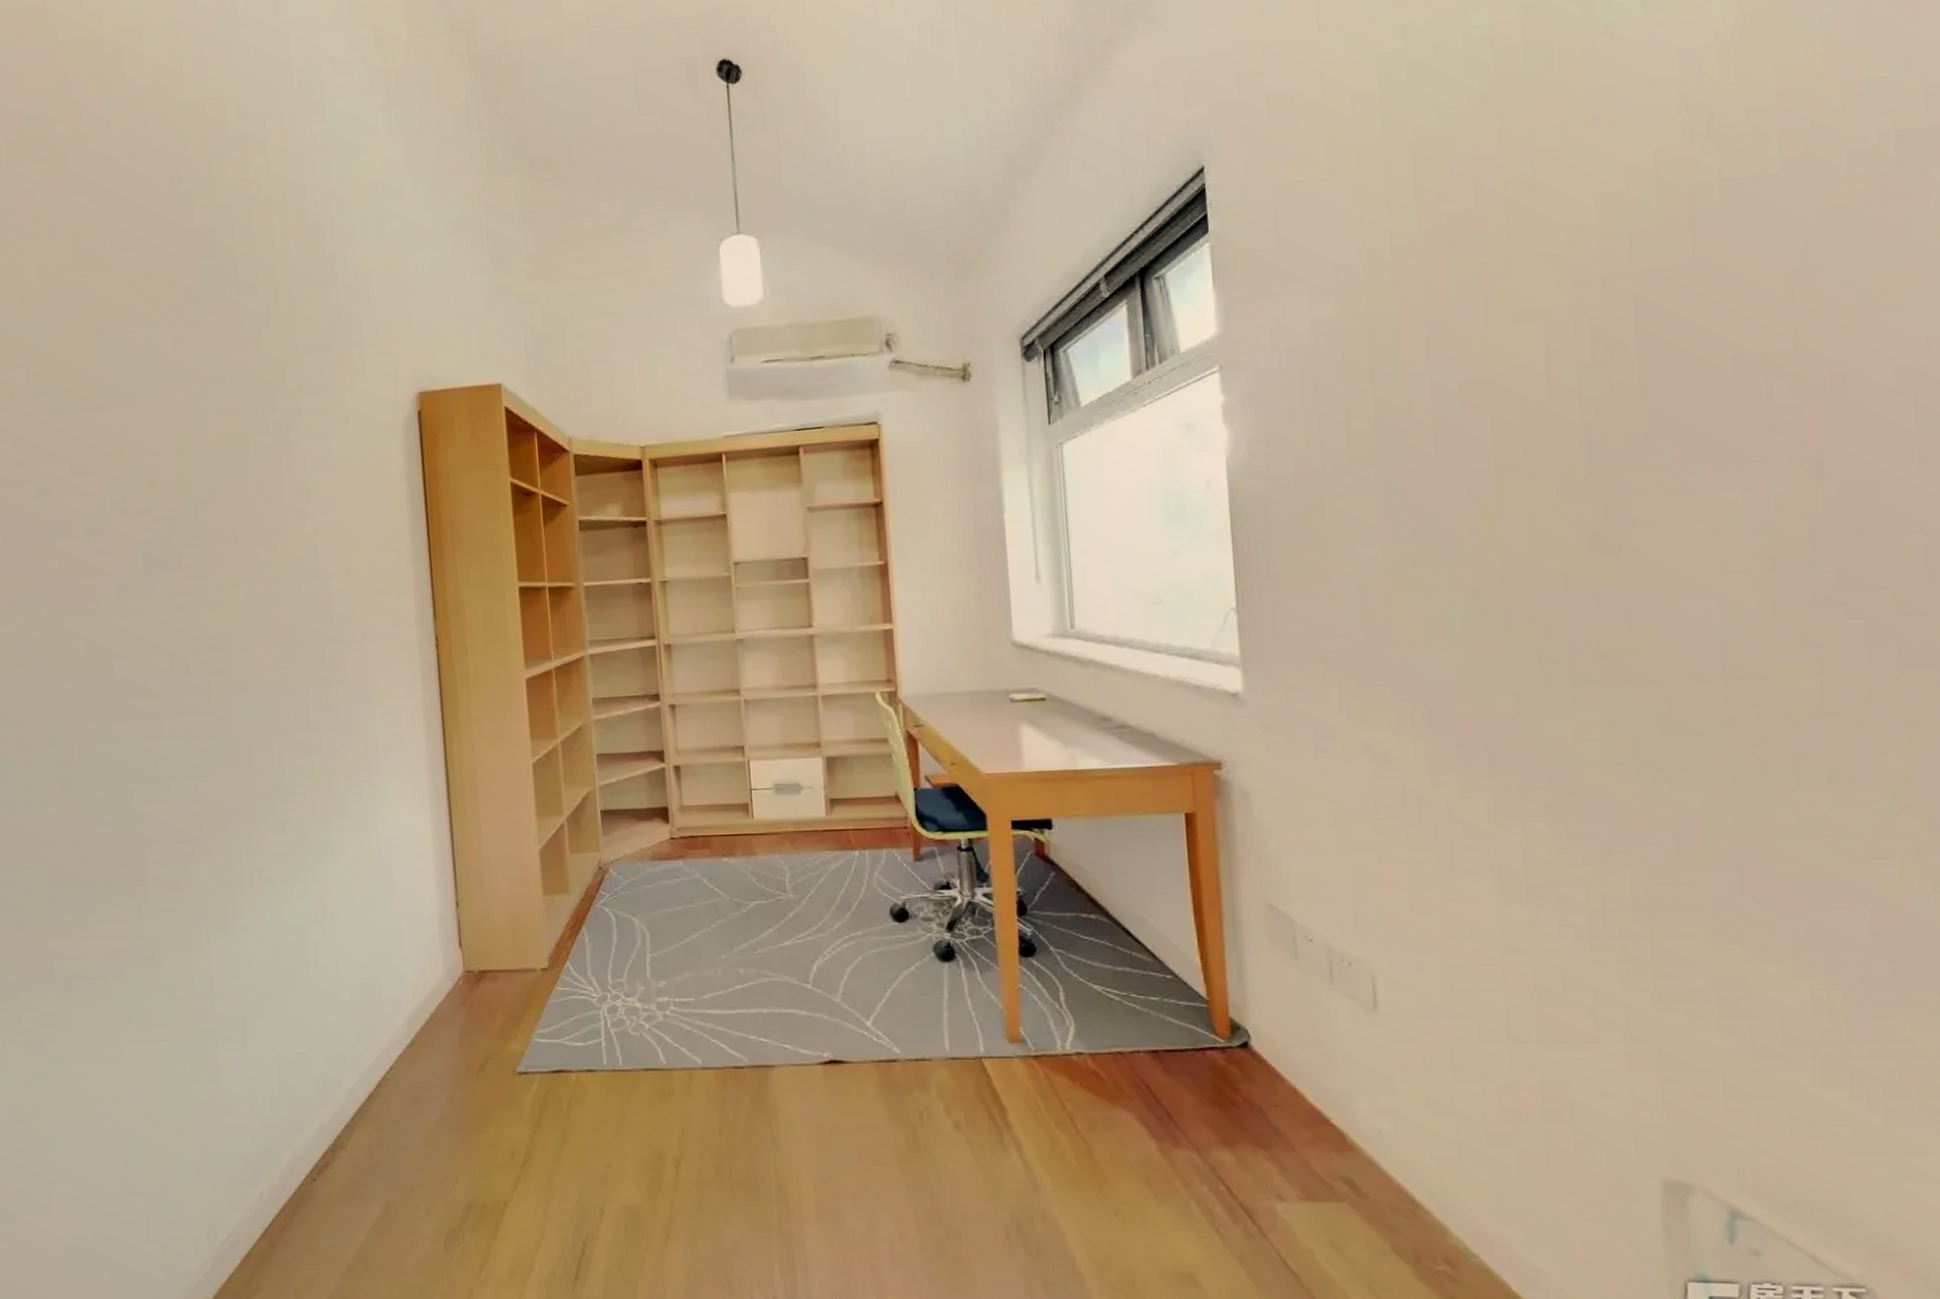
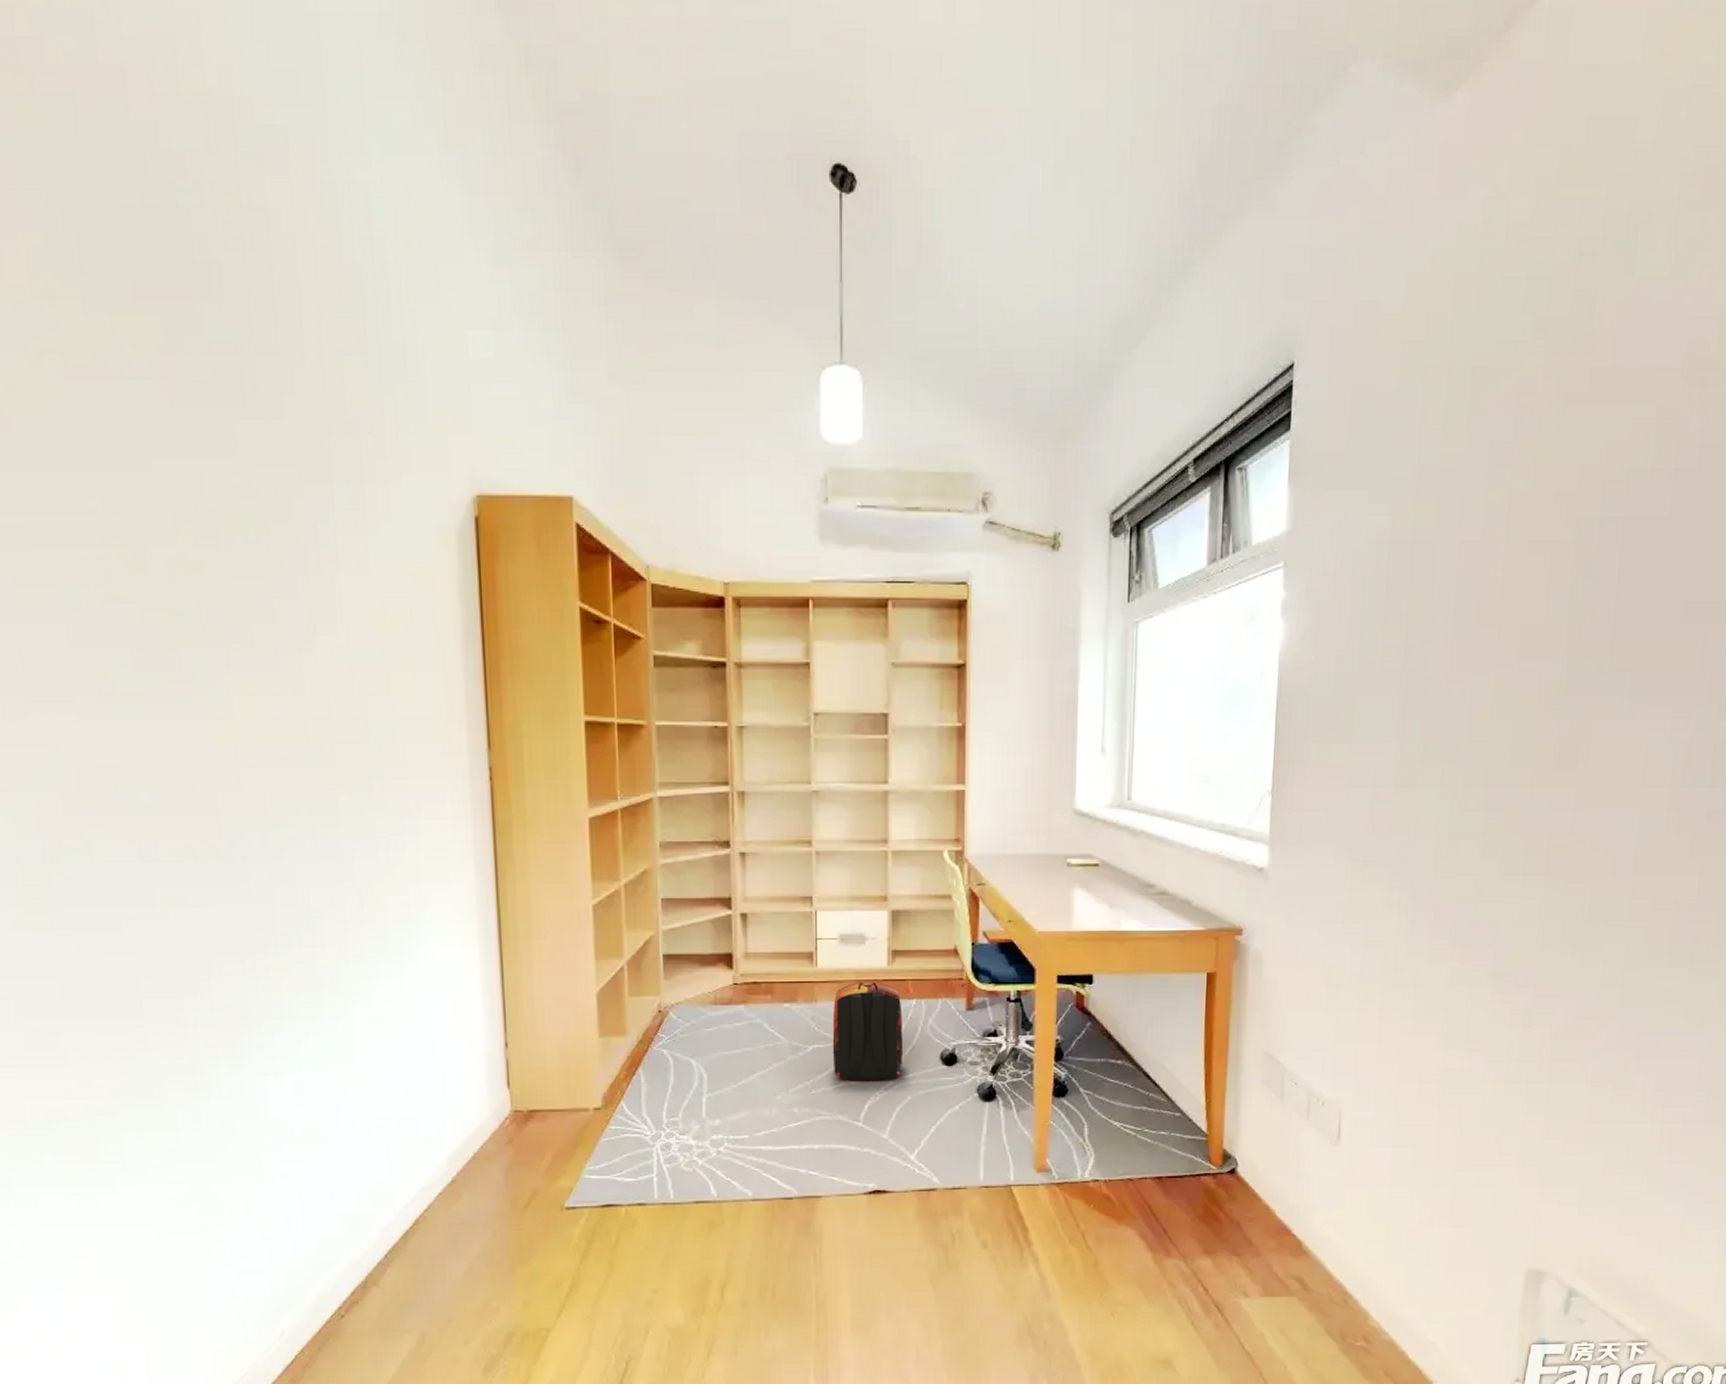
backpack: none [772,833,850,940] -> present [832,982,904,1081]

